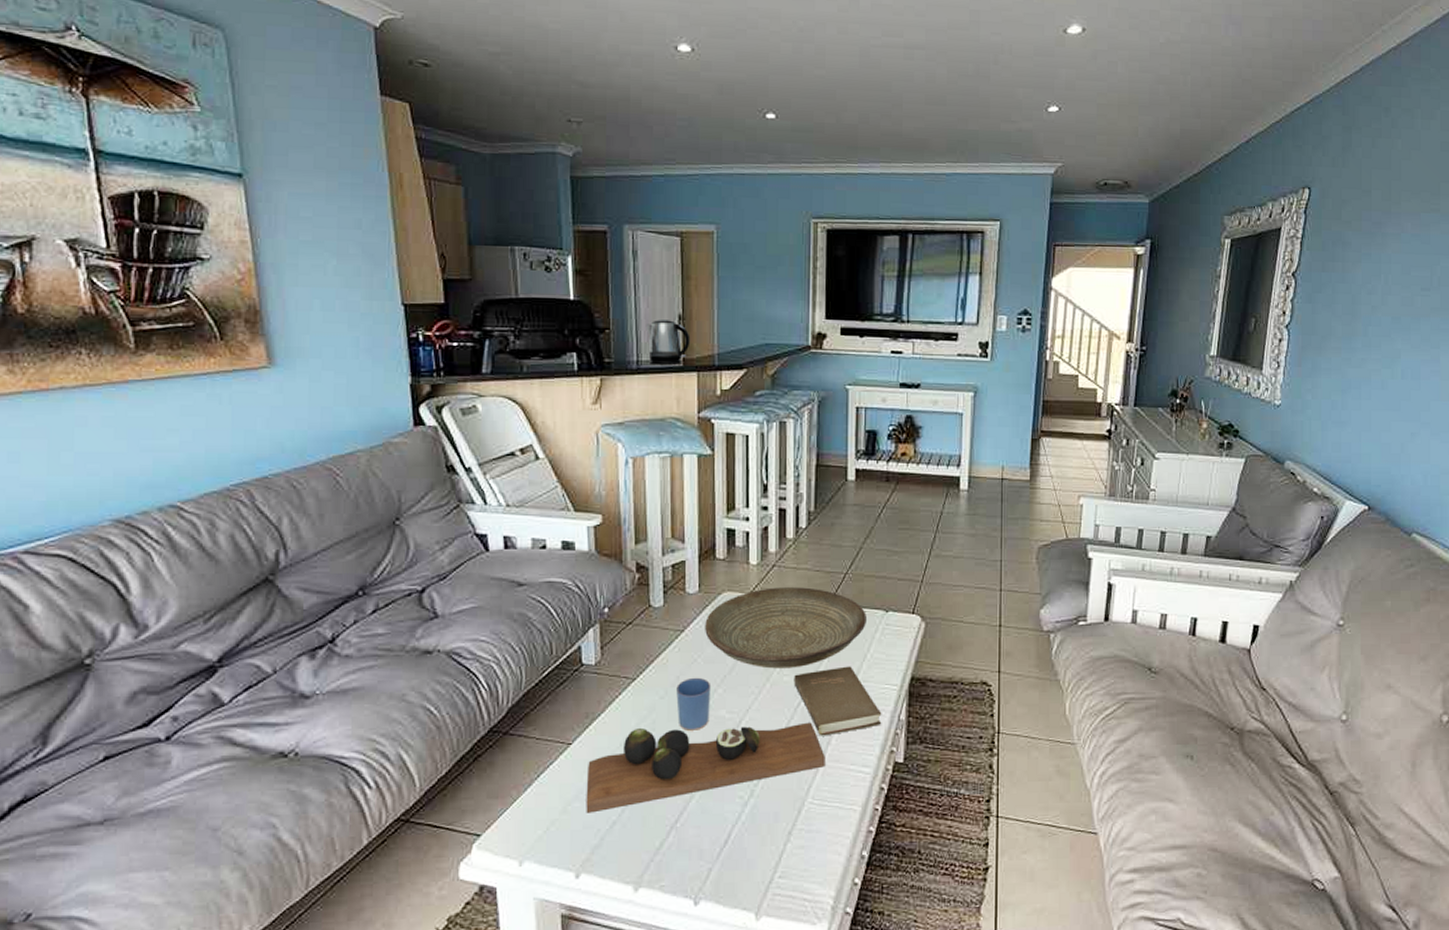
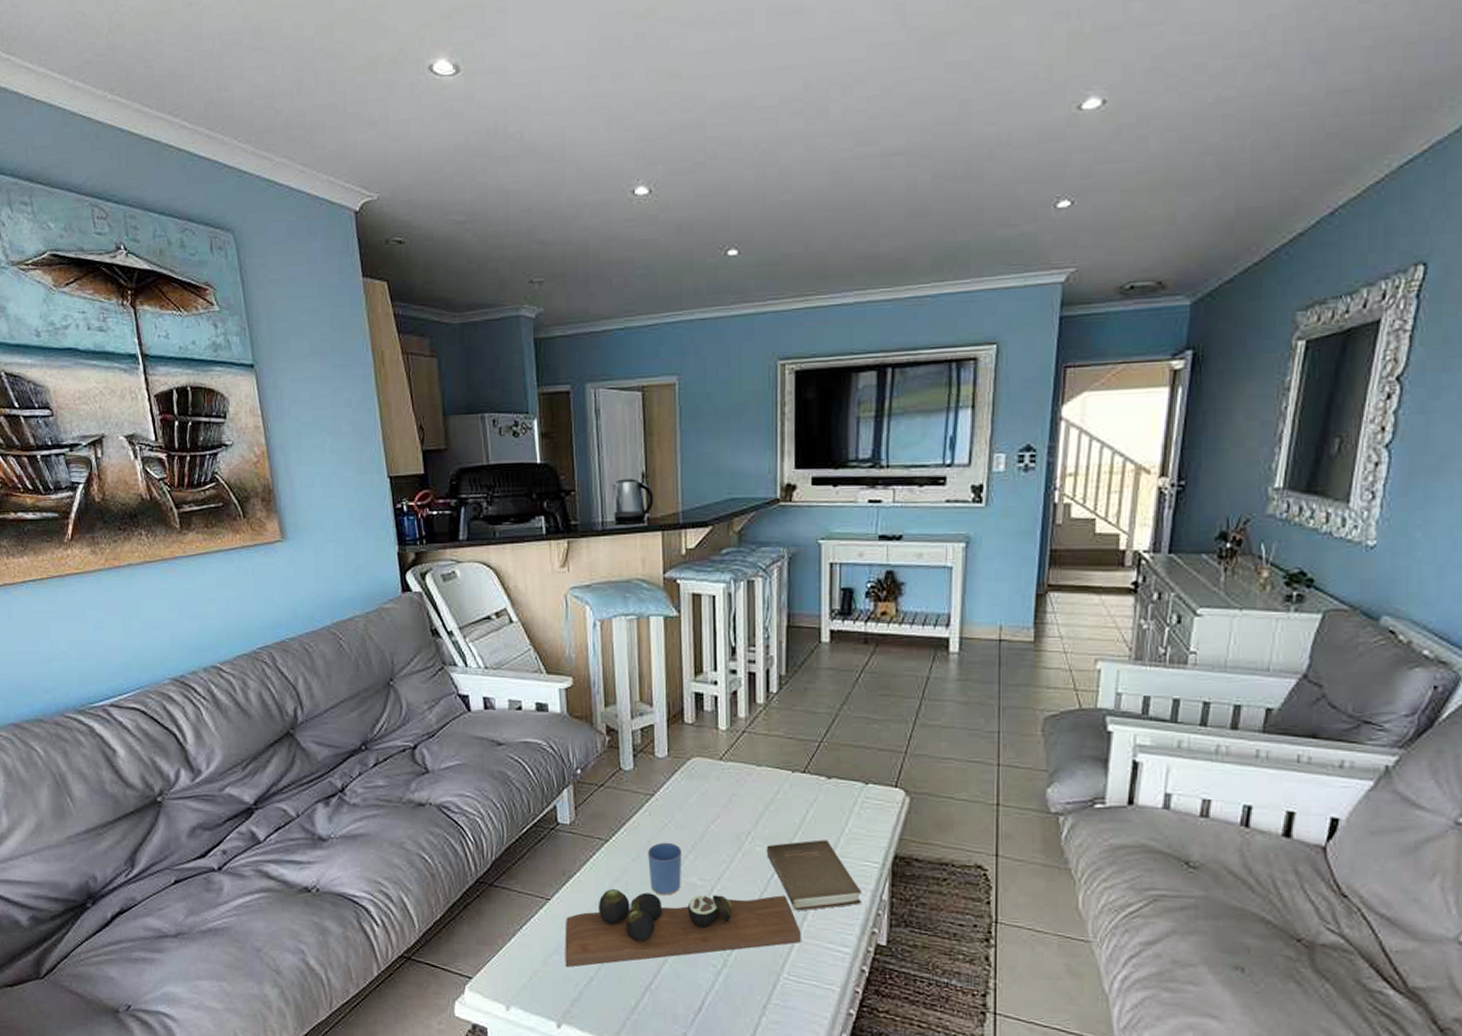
decorative bowl: present [705,587,866,669] -> none [675,754,844,839]

